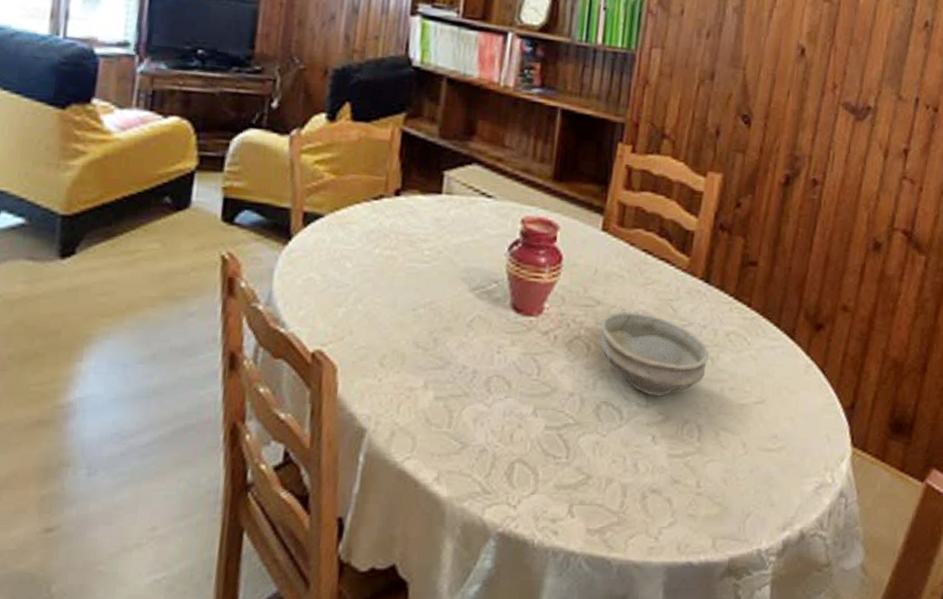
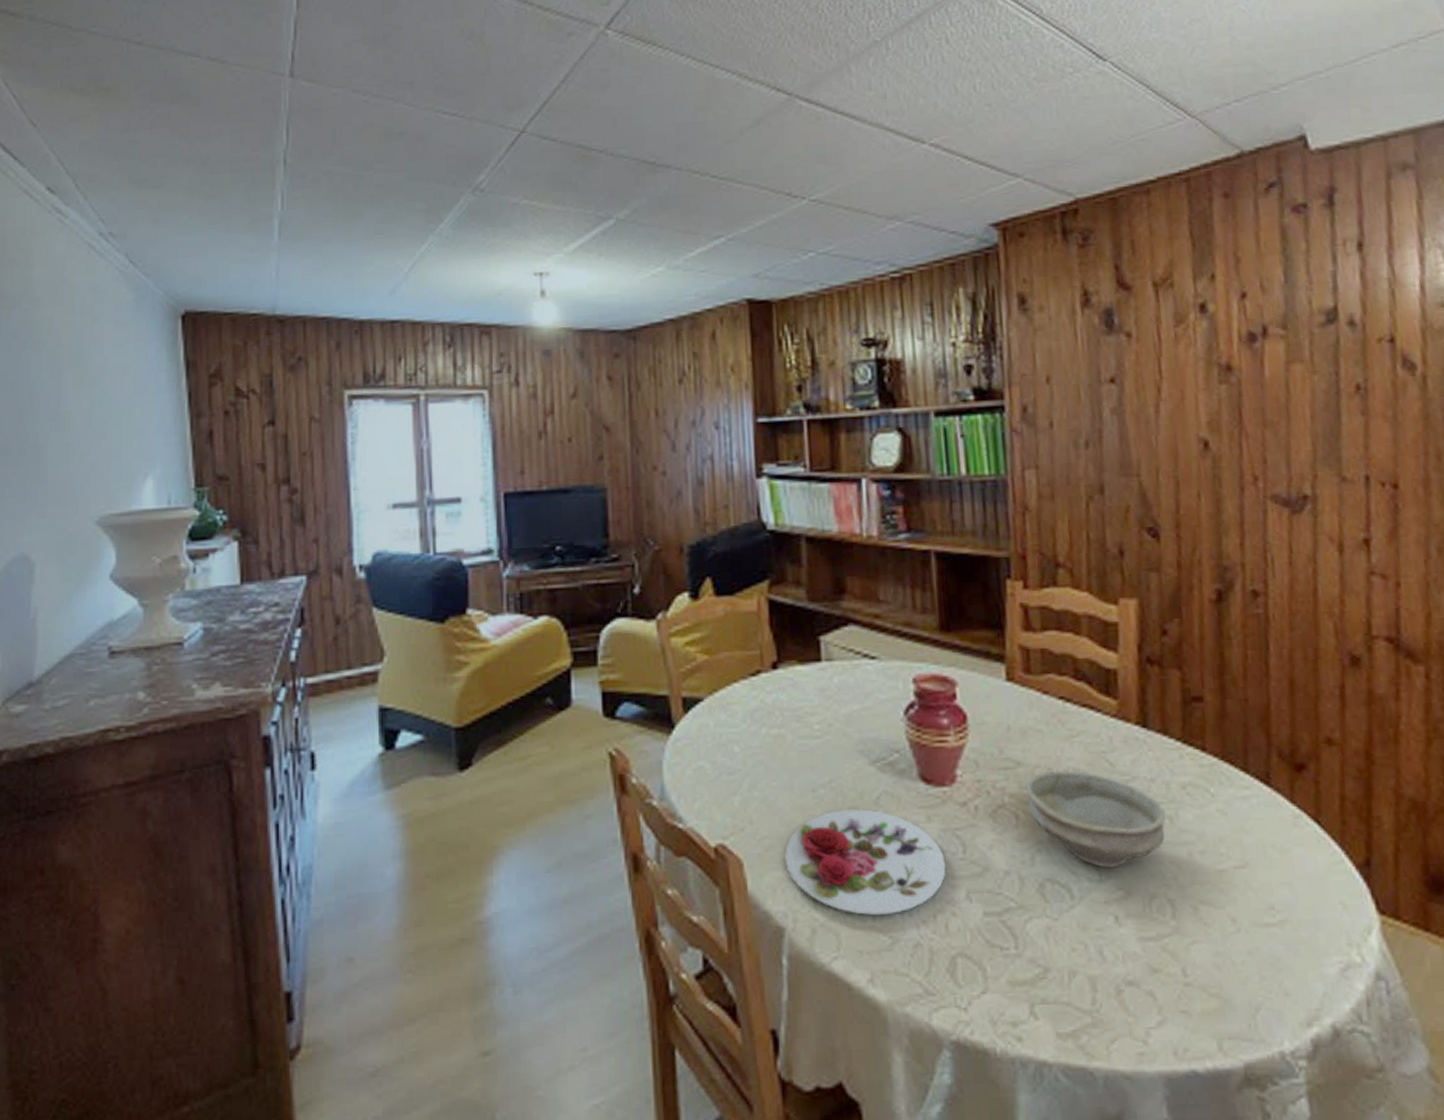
plate: none [377,329,521,423] -> present [785,809,947,915]

